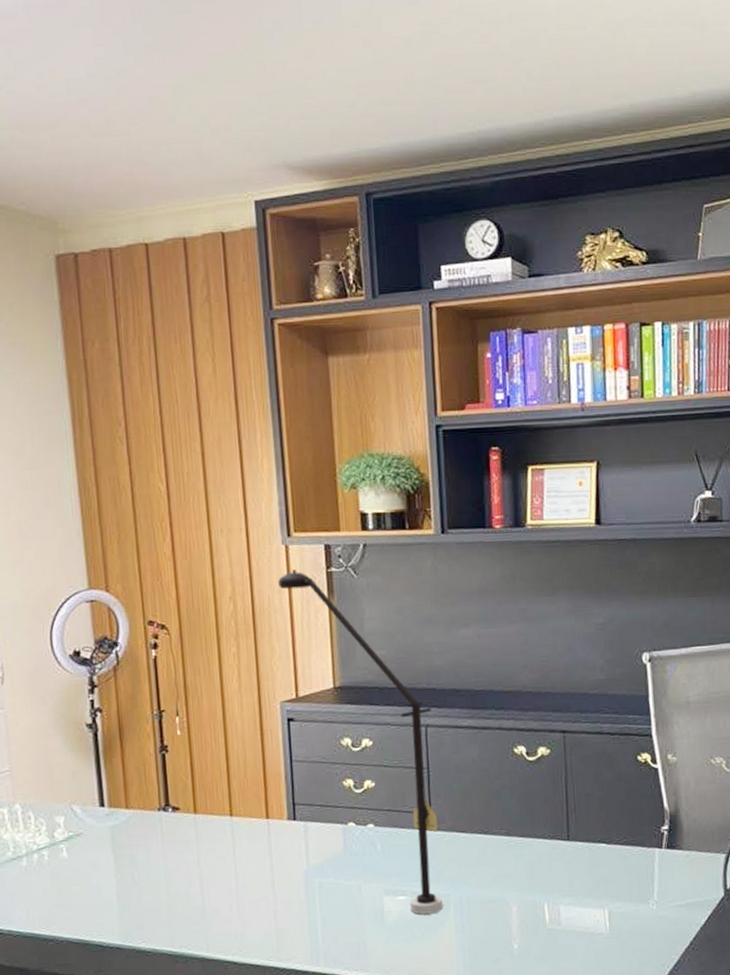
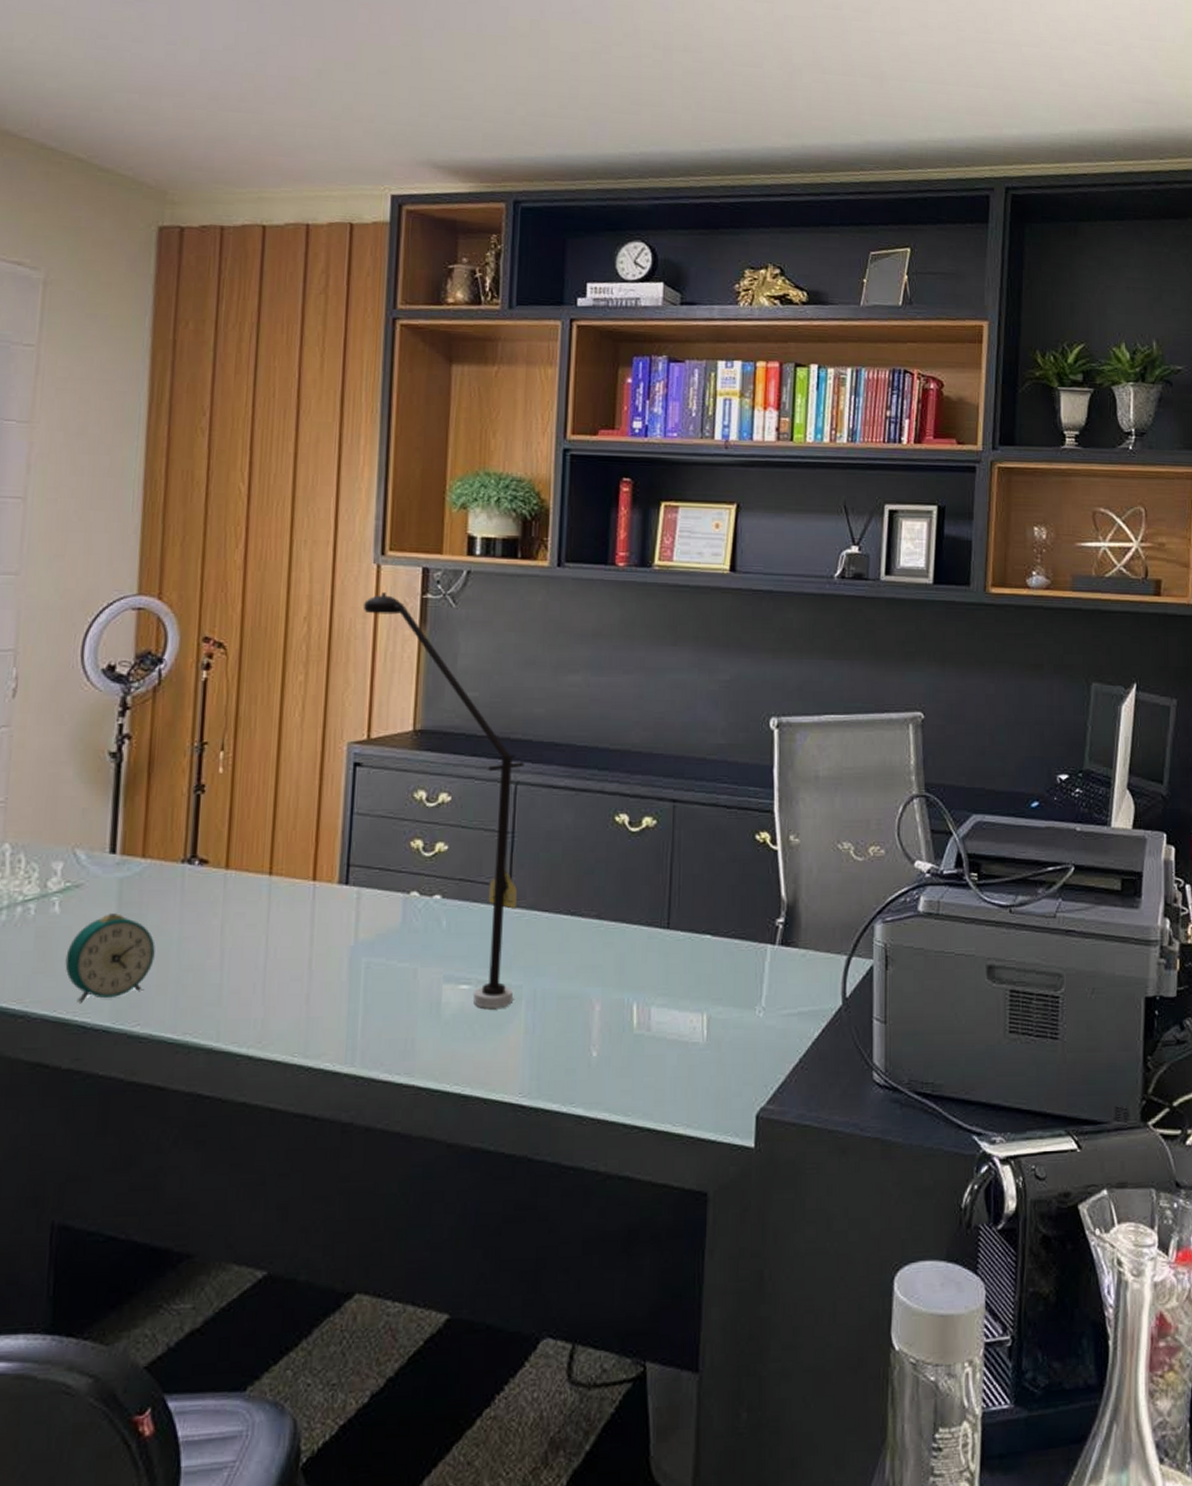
alarm clock: none [78,855,148,928] -> present [65,913,155,1004]

